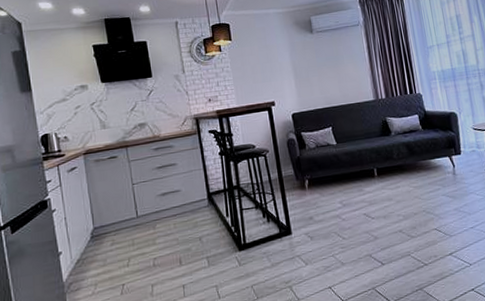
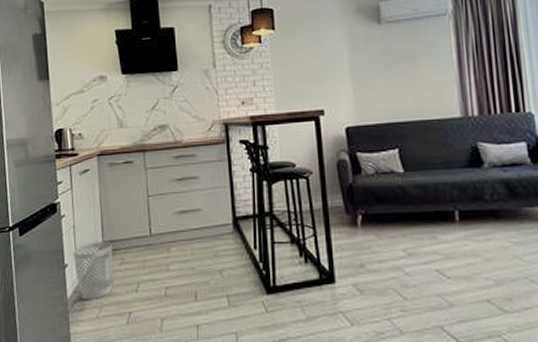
wastebasket: none [66,227,106,281] -> present [73,242,113,300]

